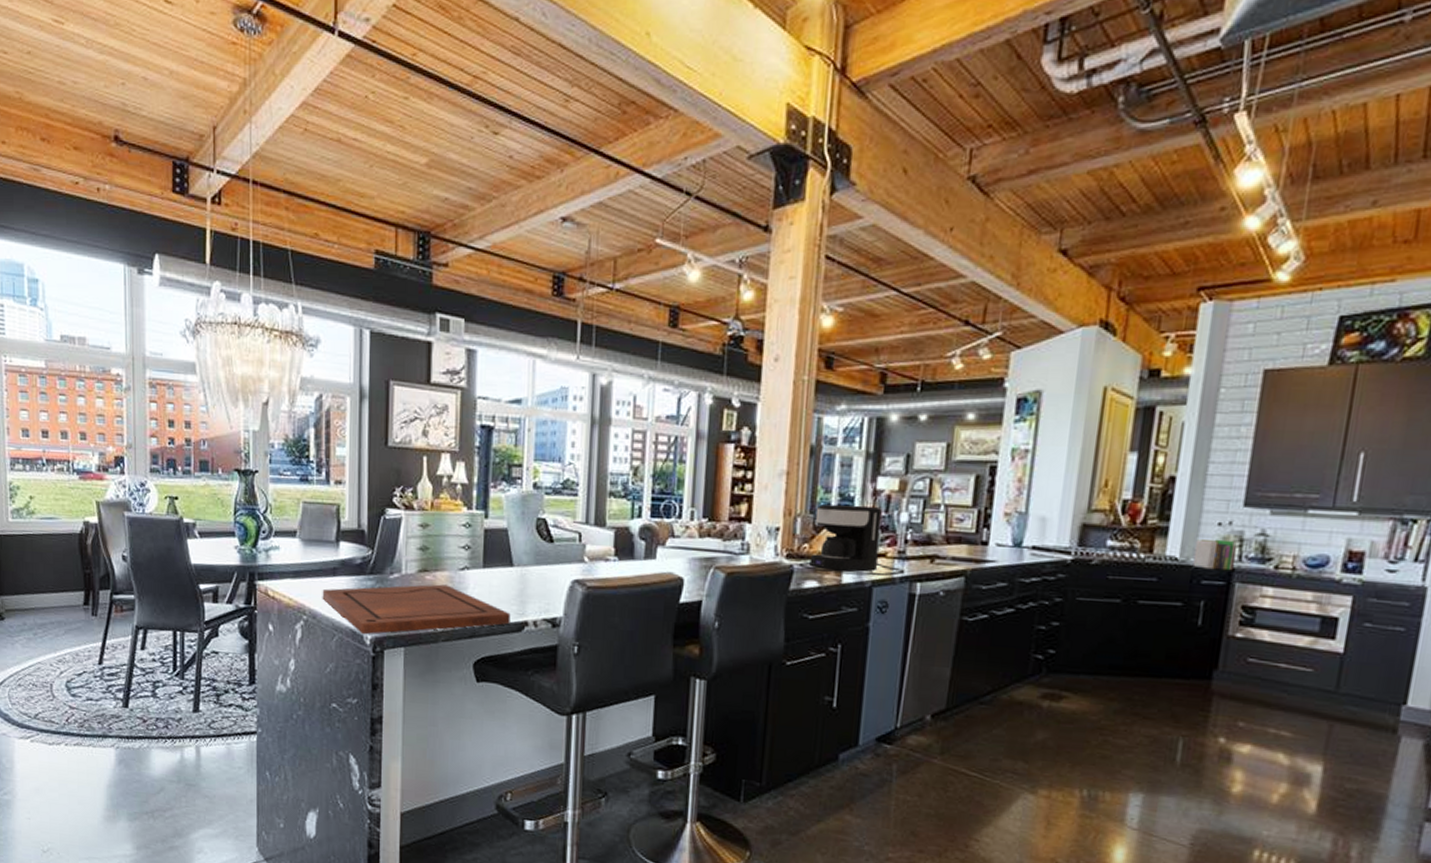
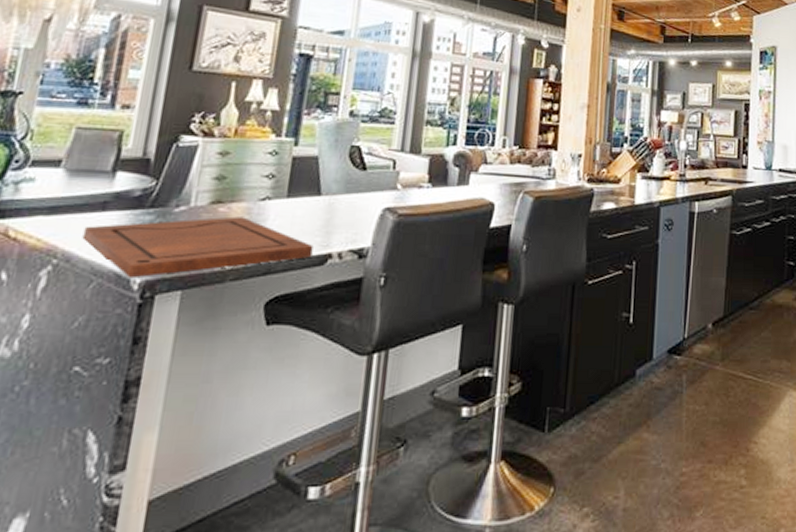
coffee maker: present [798,504,905,576] -> none [598,134,686,197]

